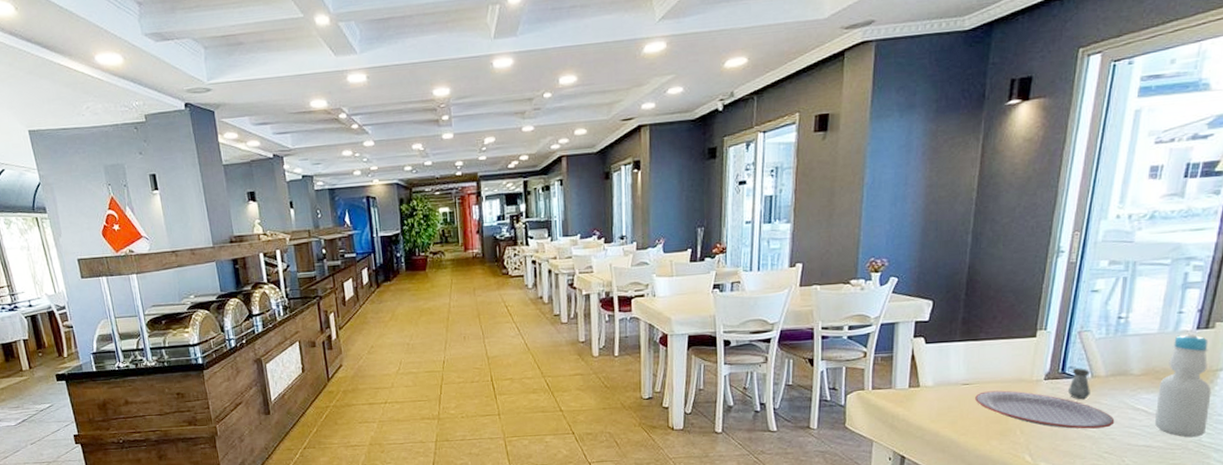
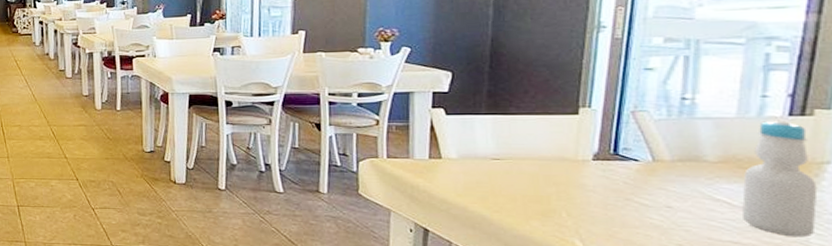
plate: present [975,390,1115,429] -> none [508,168,688,218]
salt shaker: present [1067,368,1090,400] -> none [623,150,653,185]

